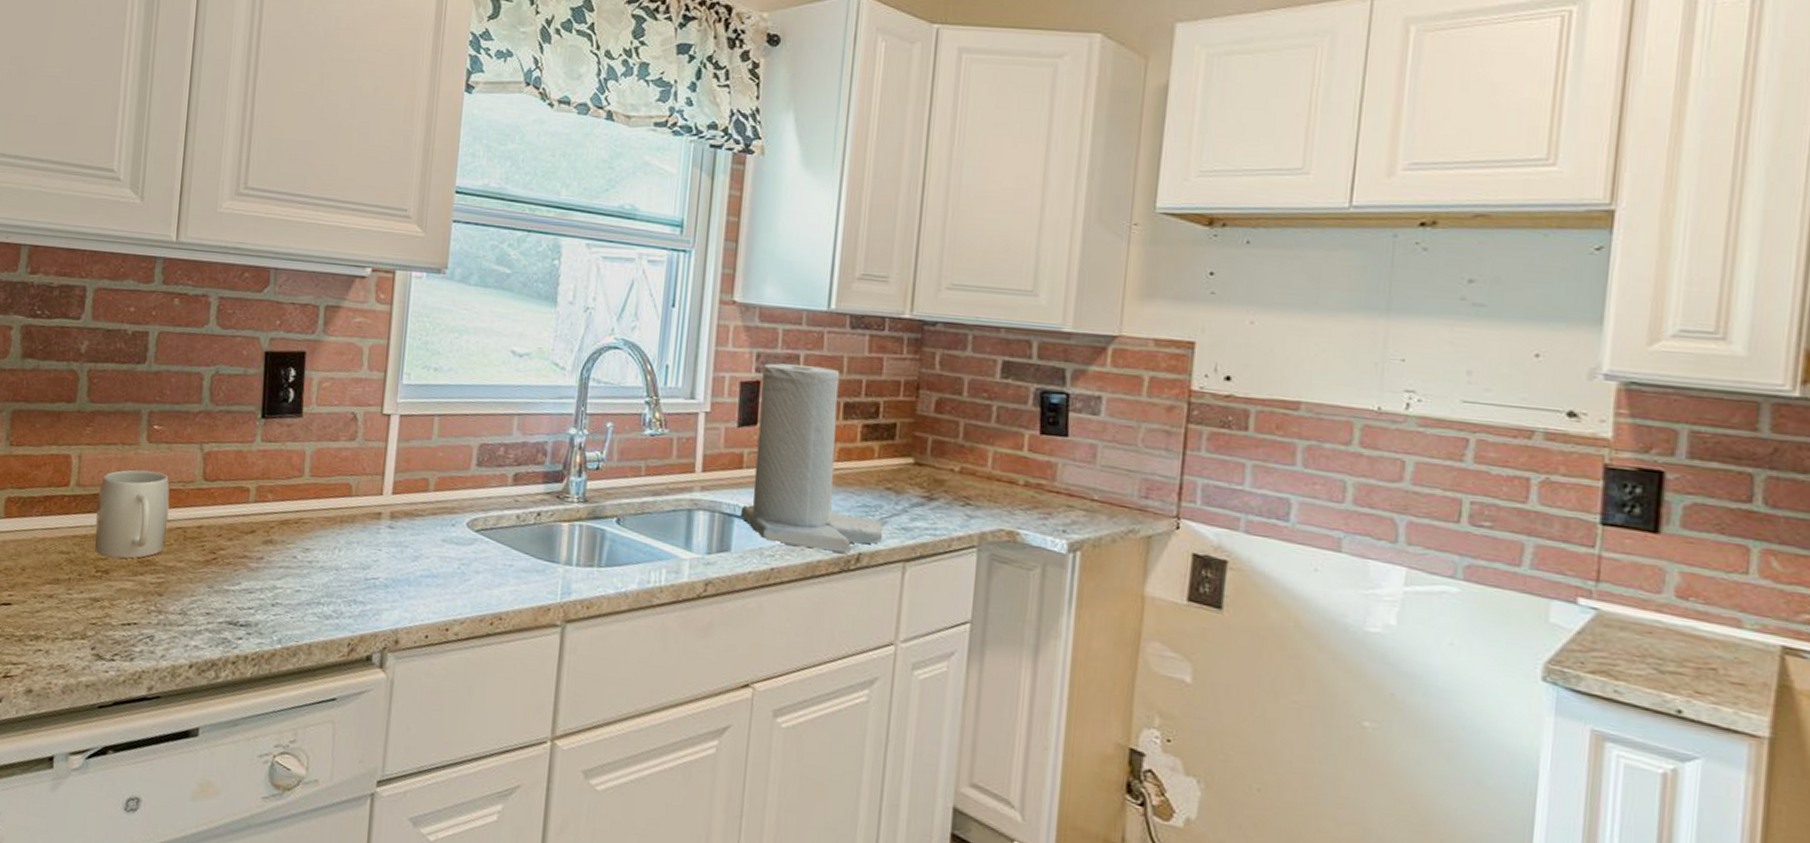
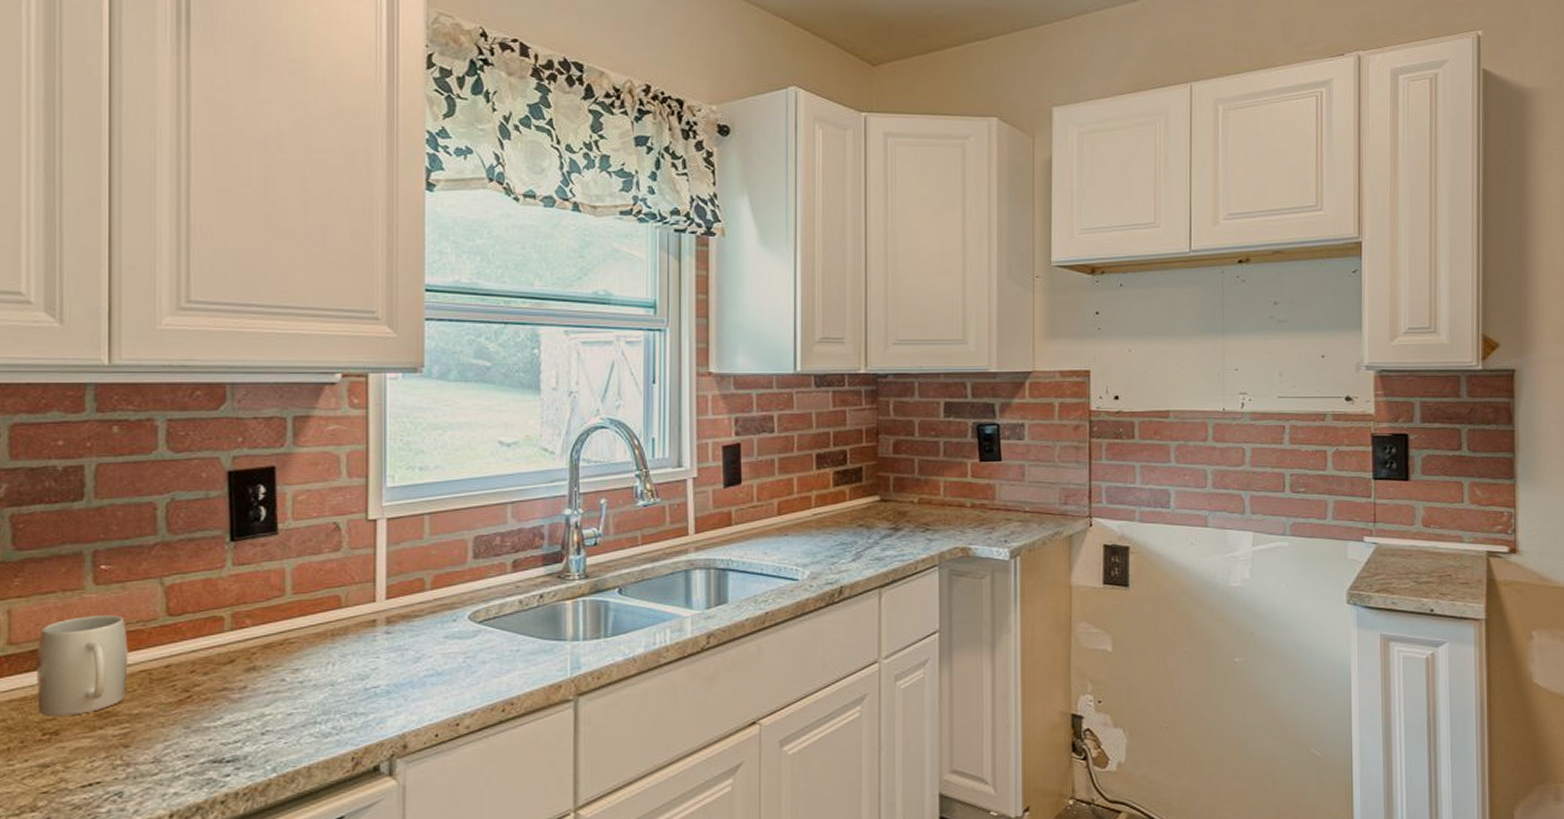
paper towel: present [740,363,883,554] -> none [733,425,859,589]

